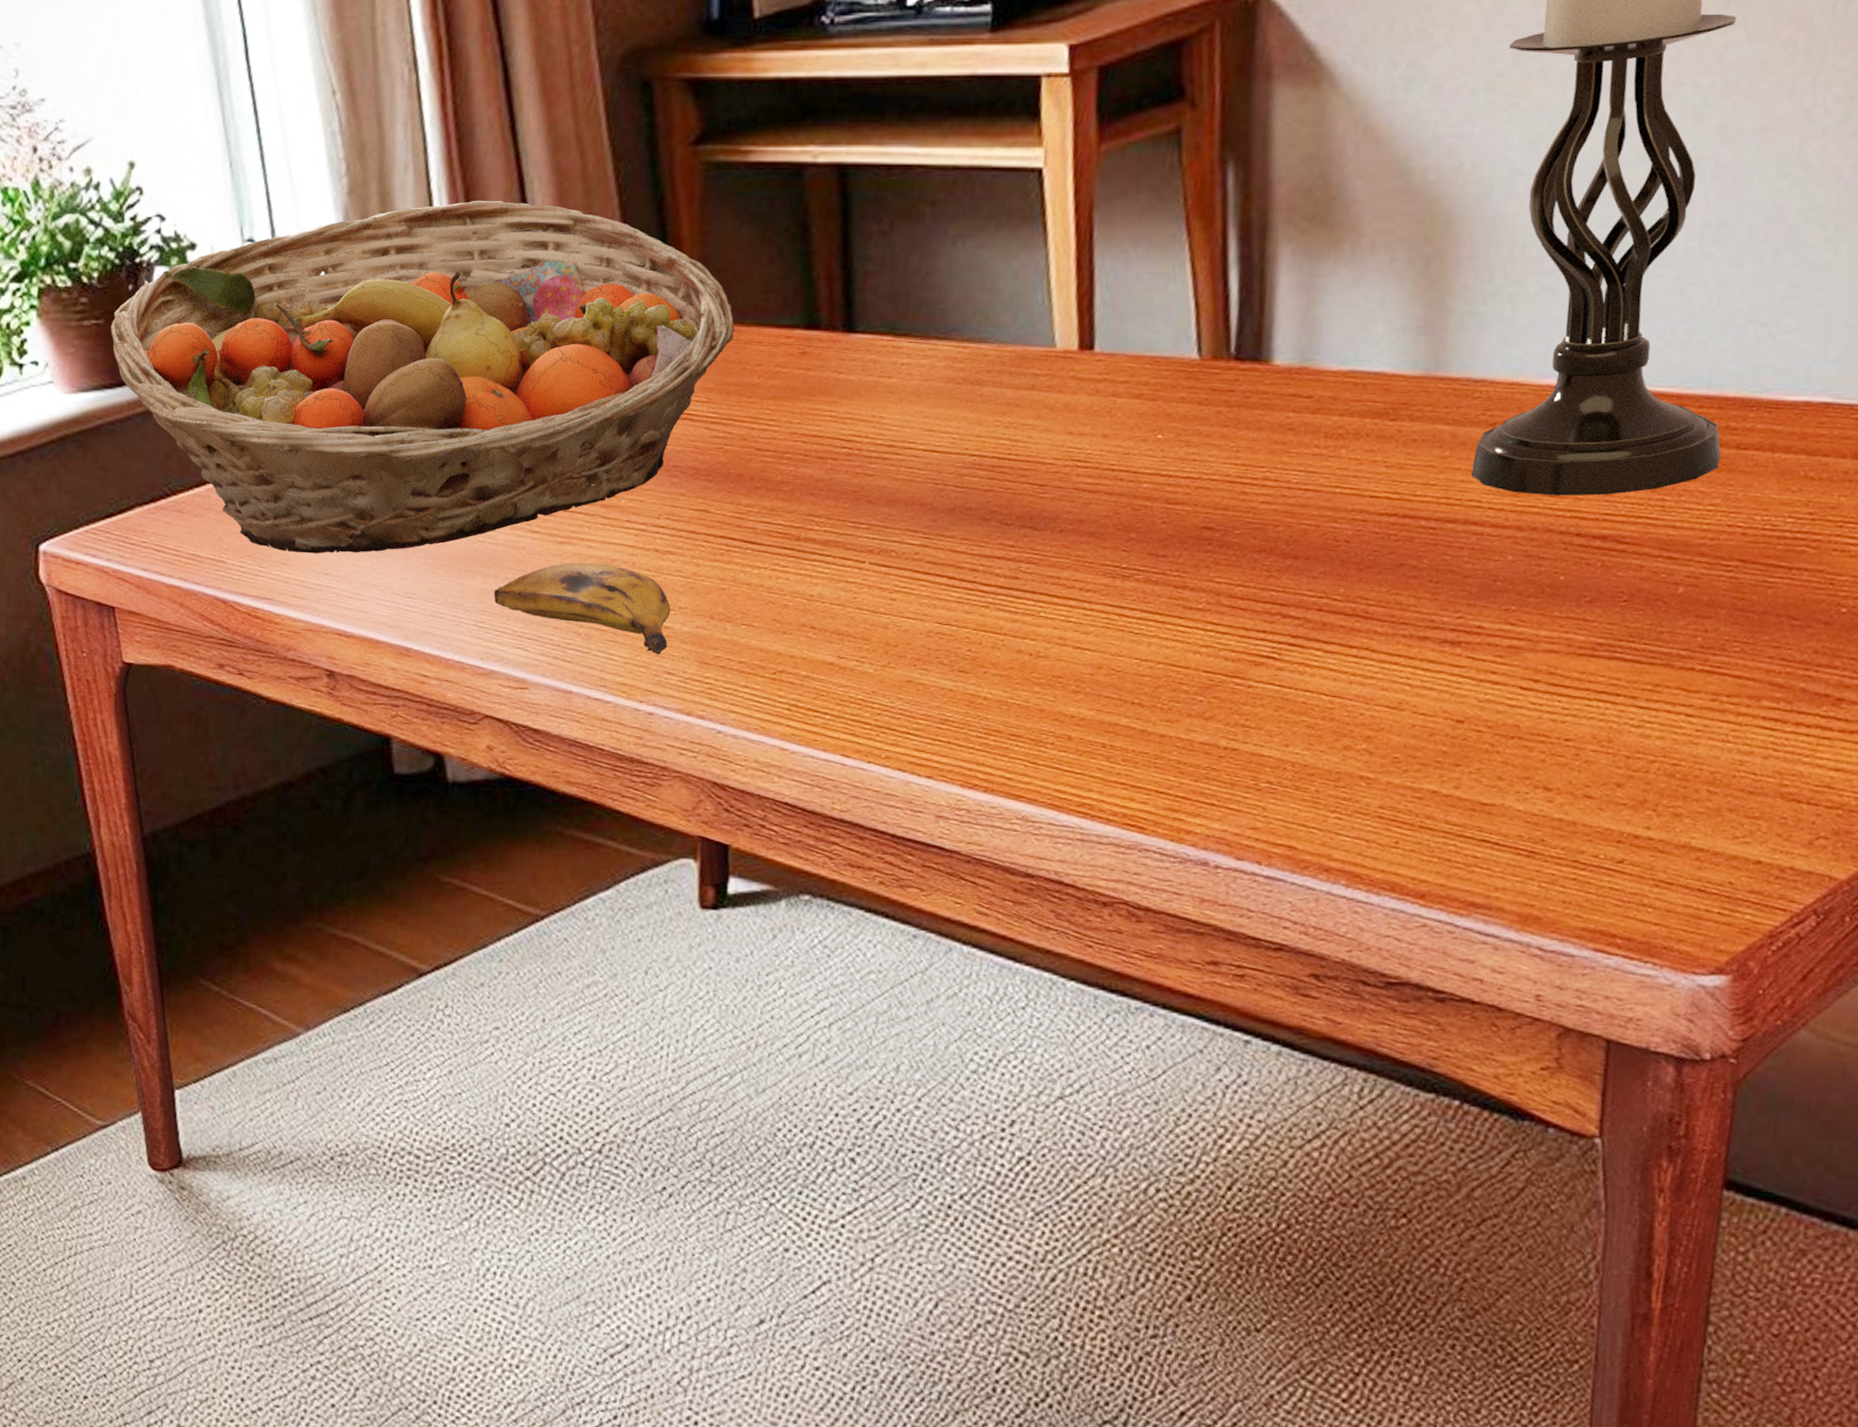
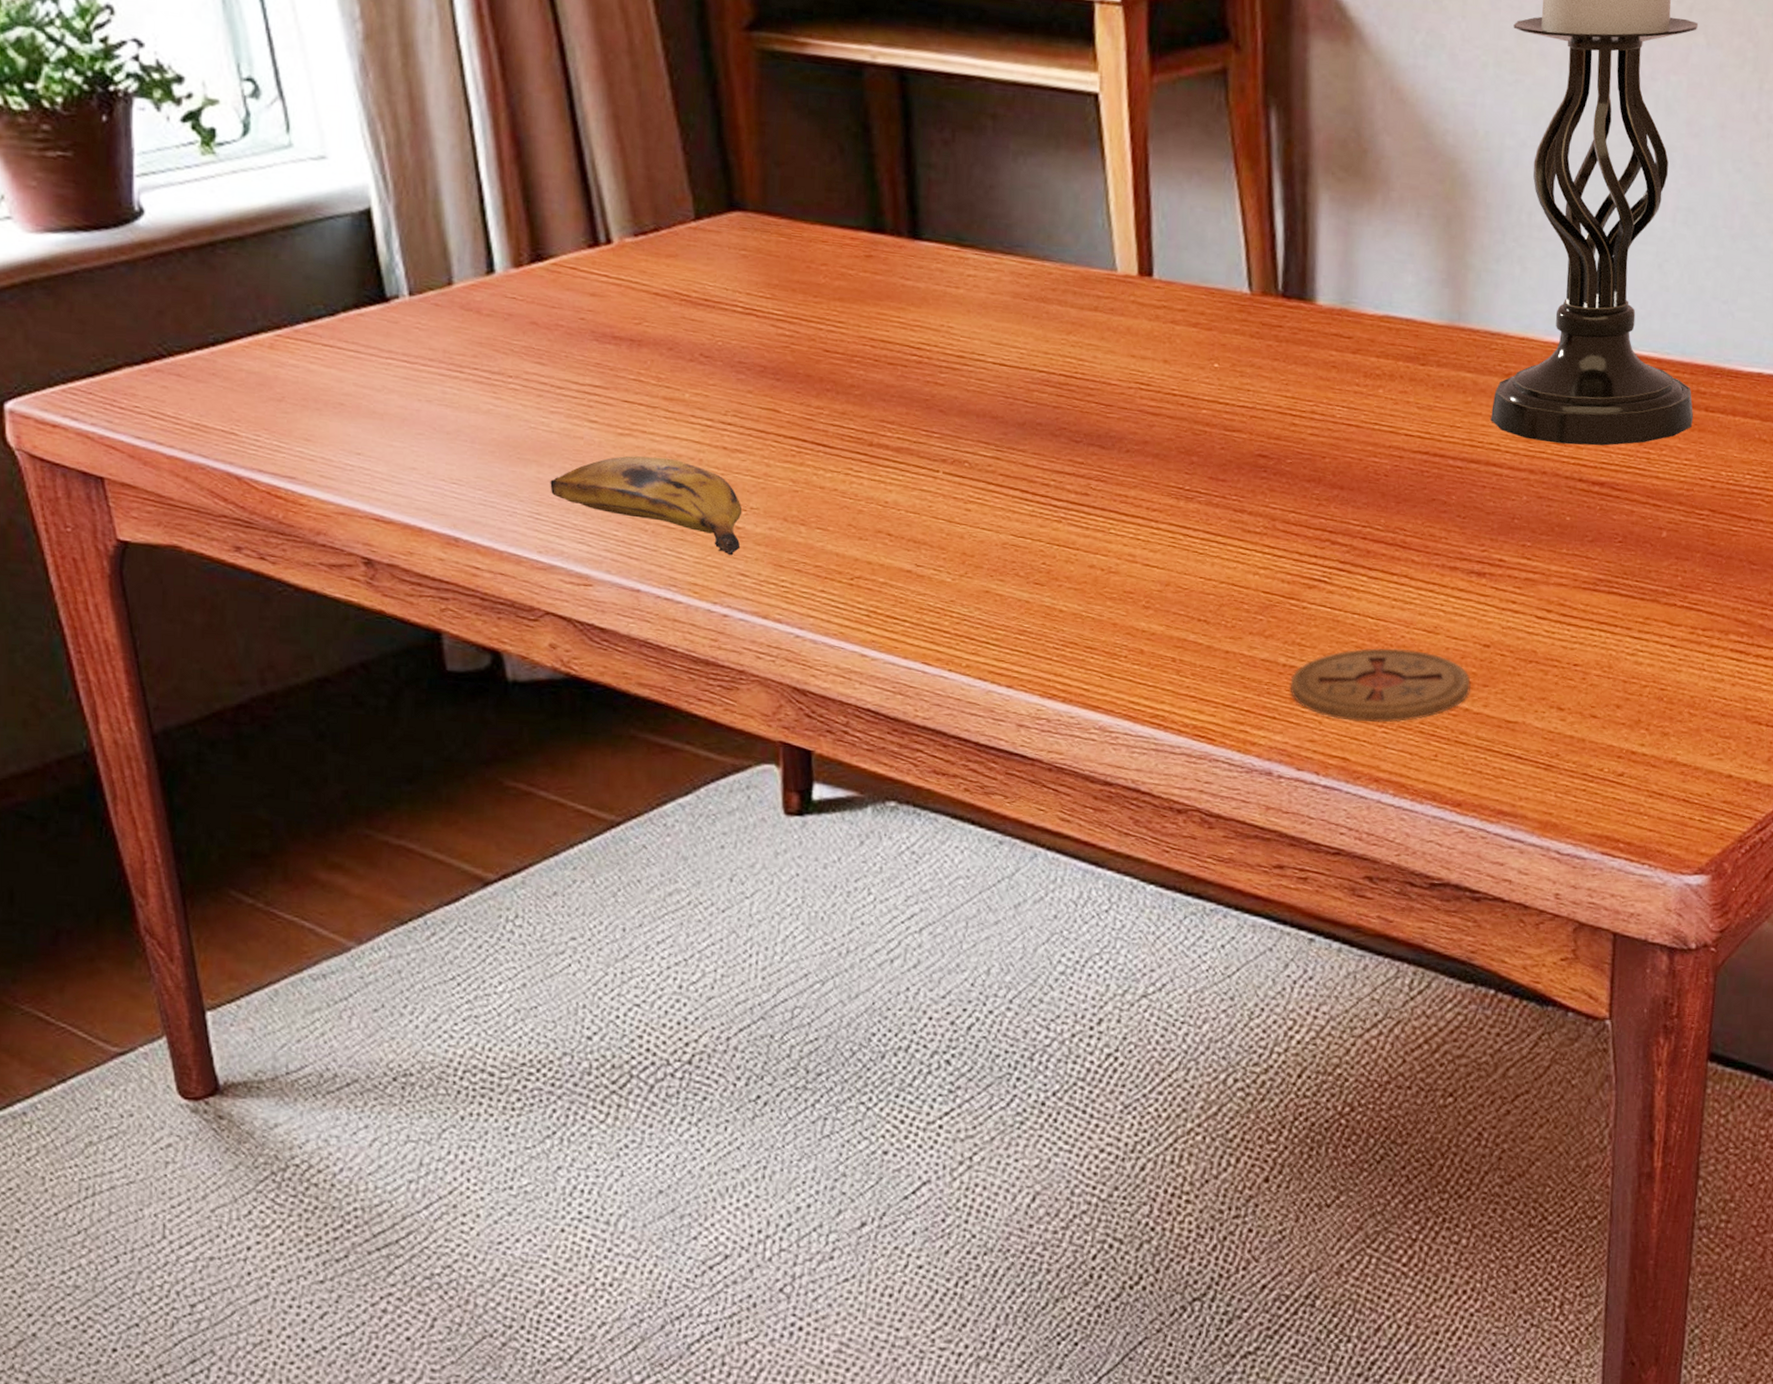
fruit basket: present [110,201,735,554] -> none [81,62,798,433]
coaster: none [1231,726,1440,808] -> present [1290,648,1471,723]

